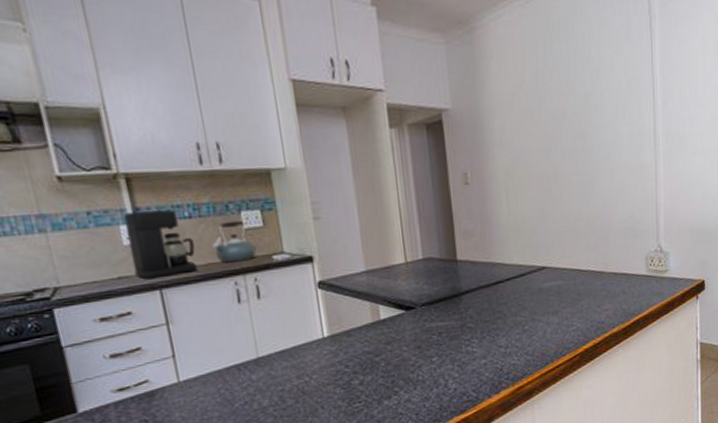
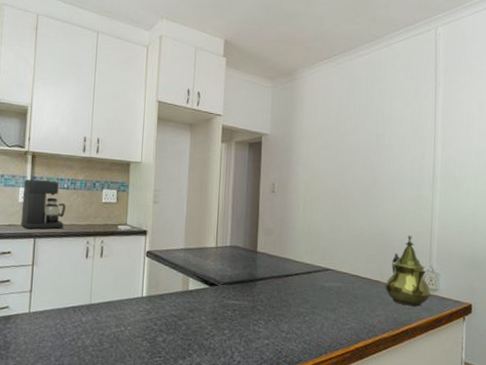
kettle: present [212,220,256,263] -> none [78,195,107,227]
teapot: none [610,213,662,294] -> present [385,235,432,307]

